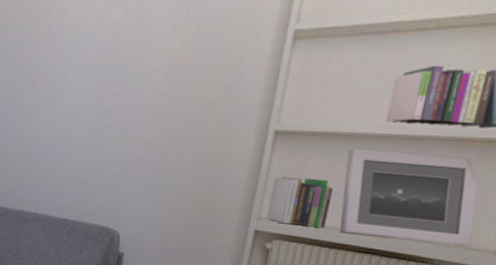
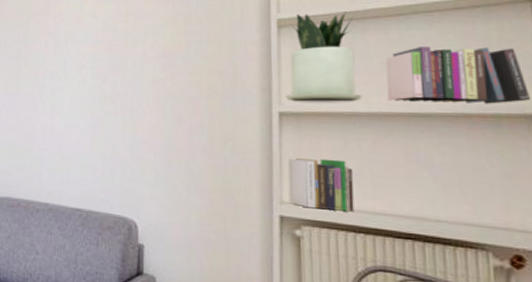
planter: none [284,24,374,124] -> present [285,12,364,104]
picture frame: present [339,148,481,247] -> none [358,127,520,229]

